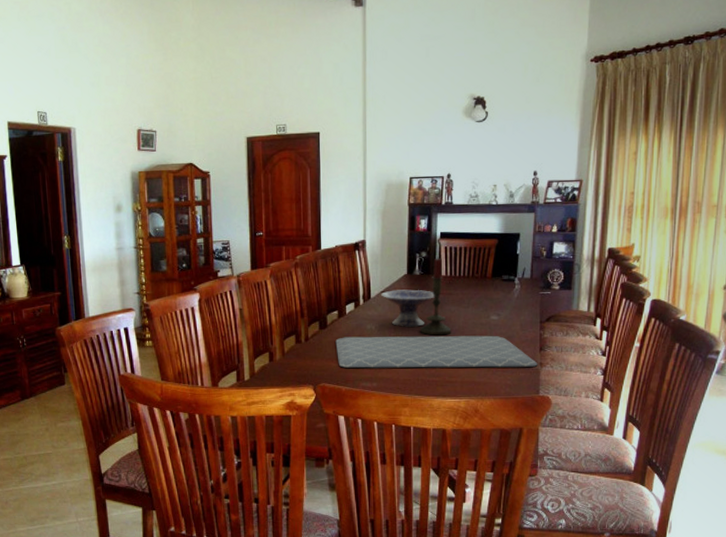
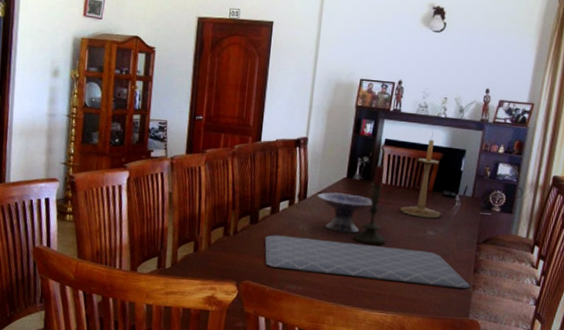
candlestick: none [462,218,502,304] -> present [400,130,441,219]

